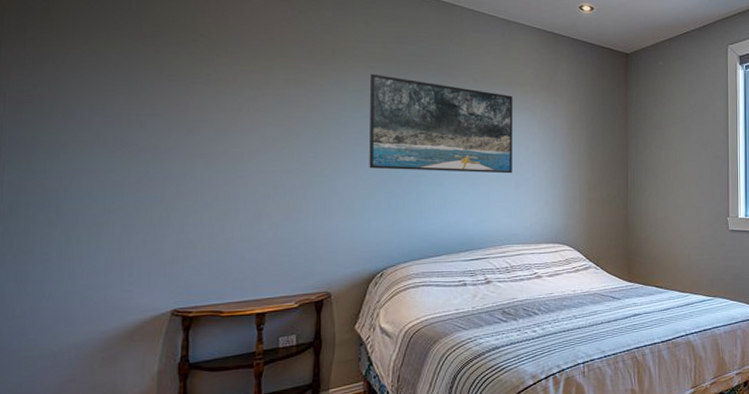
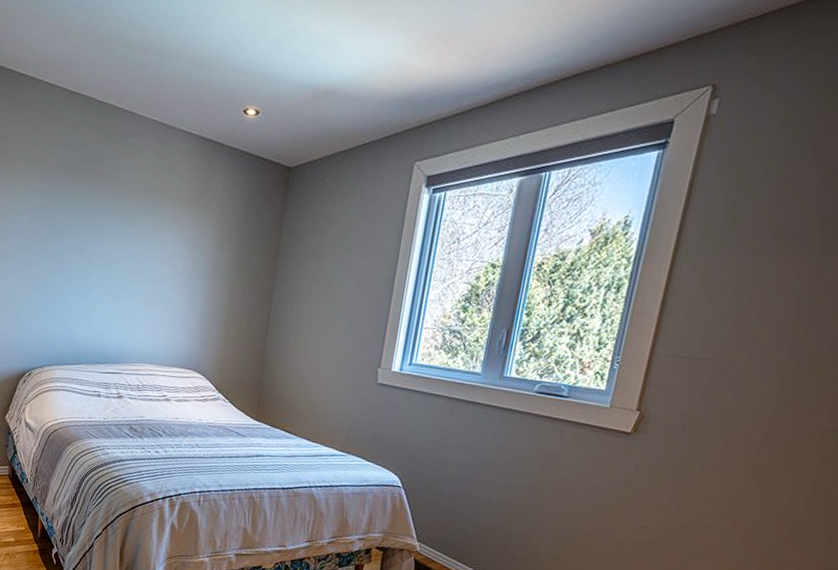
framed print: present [369,73,513,174] -> none [26,177,163,292]

